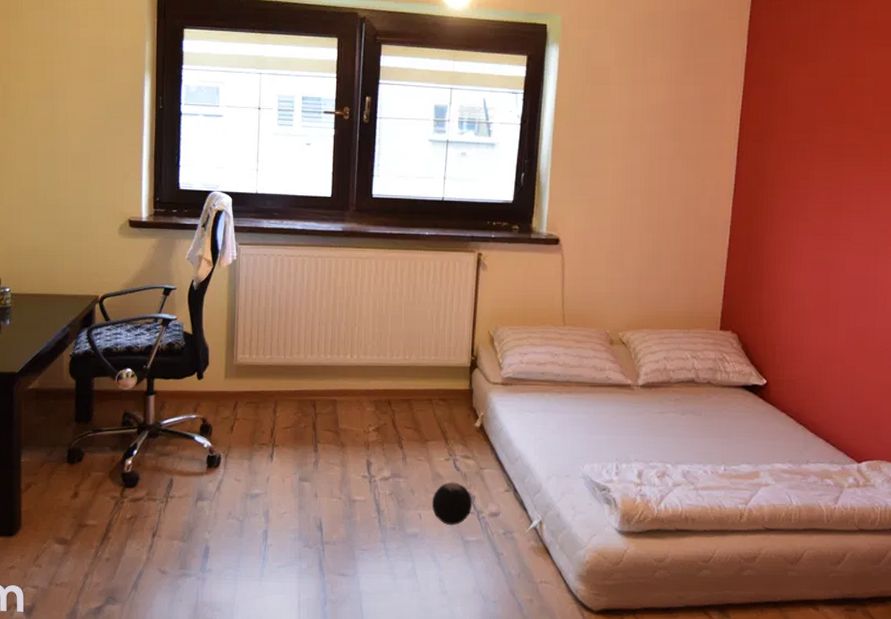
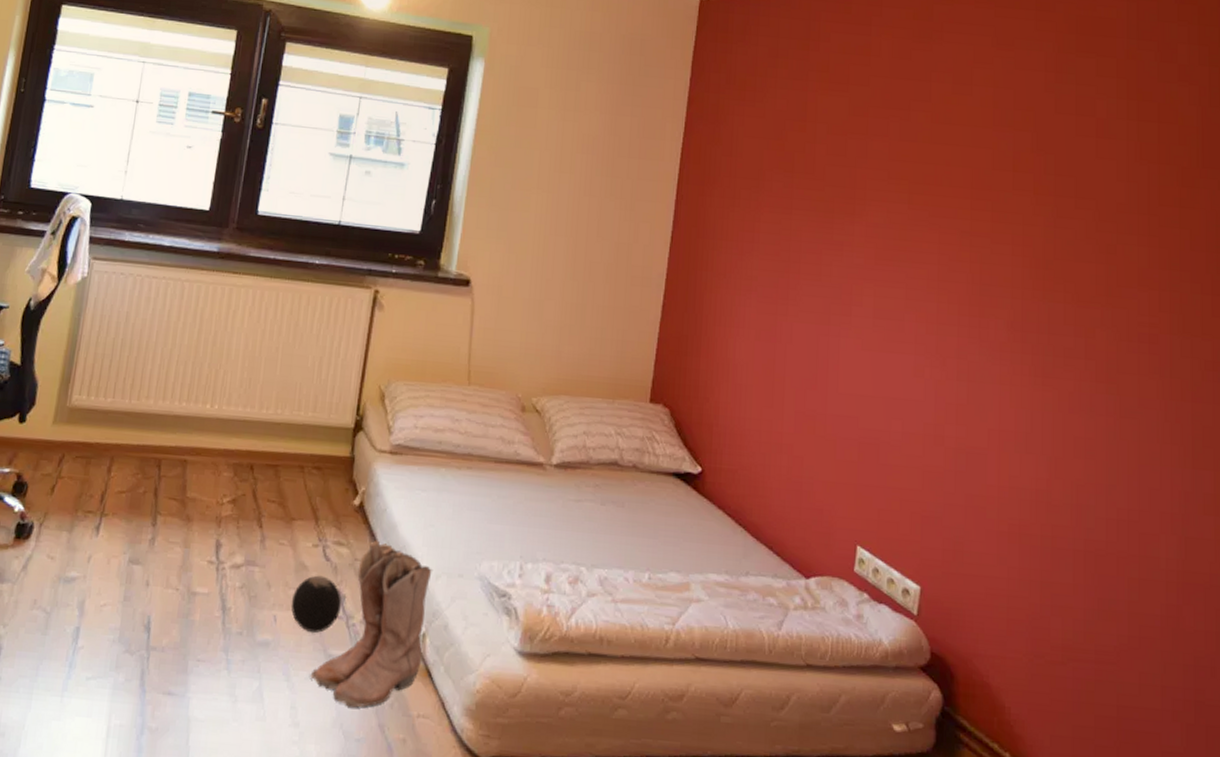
boots: none [452,452,545,578] -> present [310,540,434,708]

